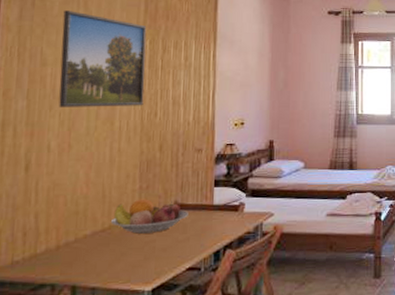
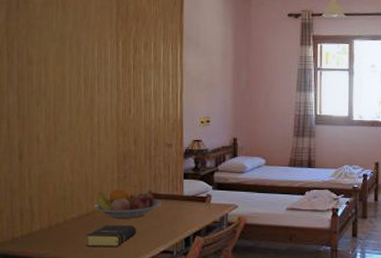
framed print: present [59,10,147,107] -> none [44,12,119,103]
book: none [99,240,160,267] -> present [86,225,137,247]

